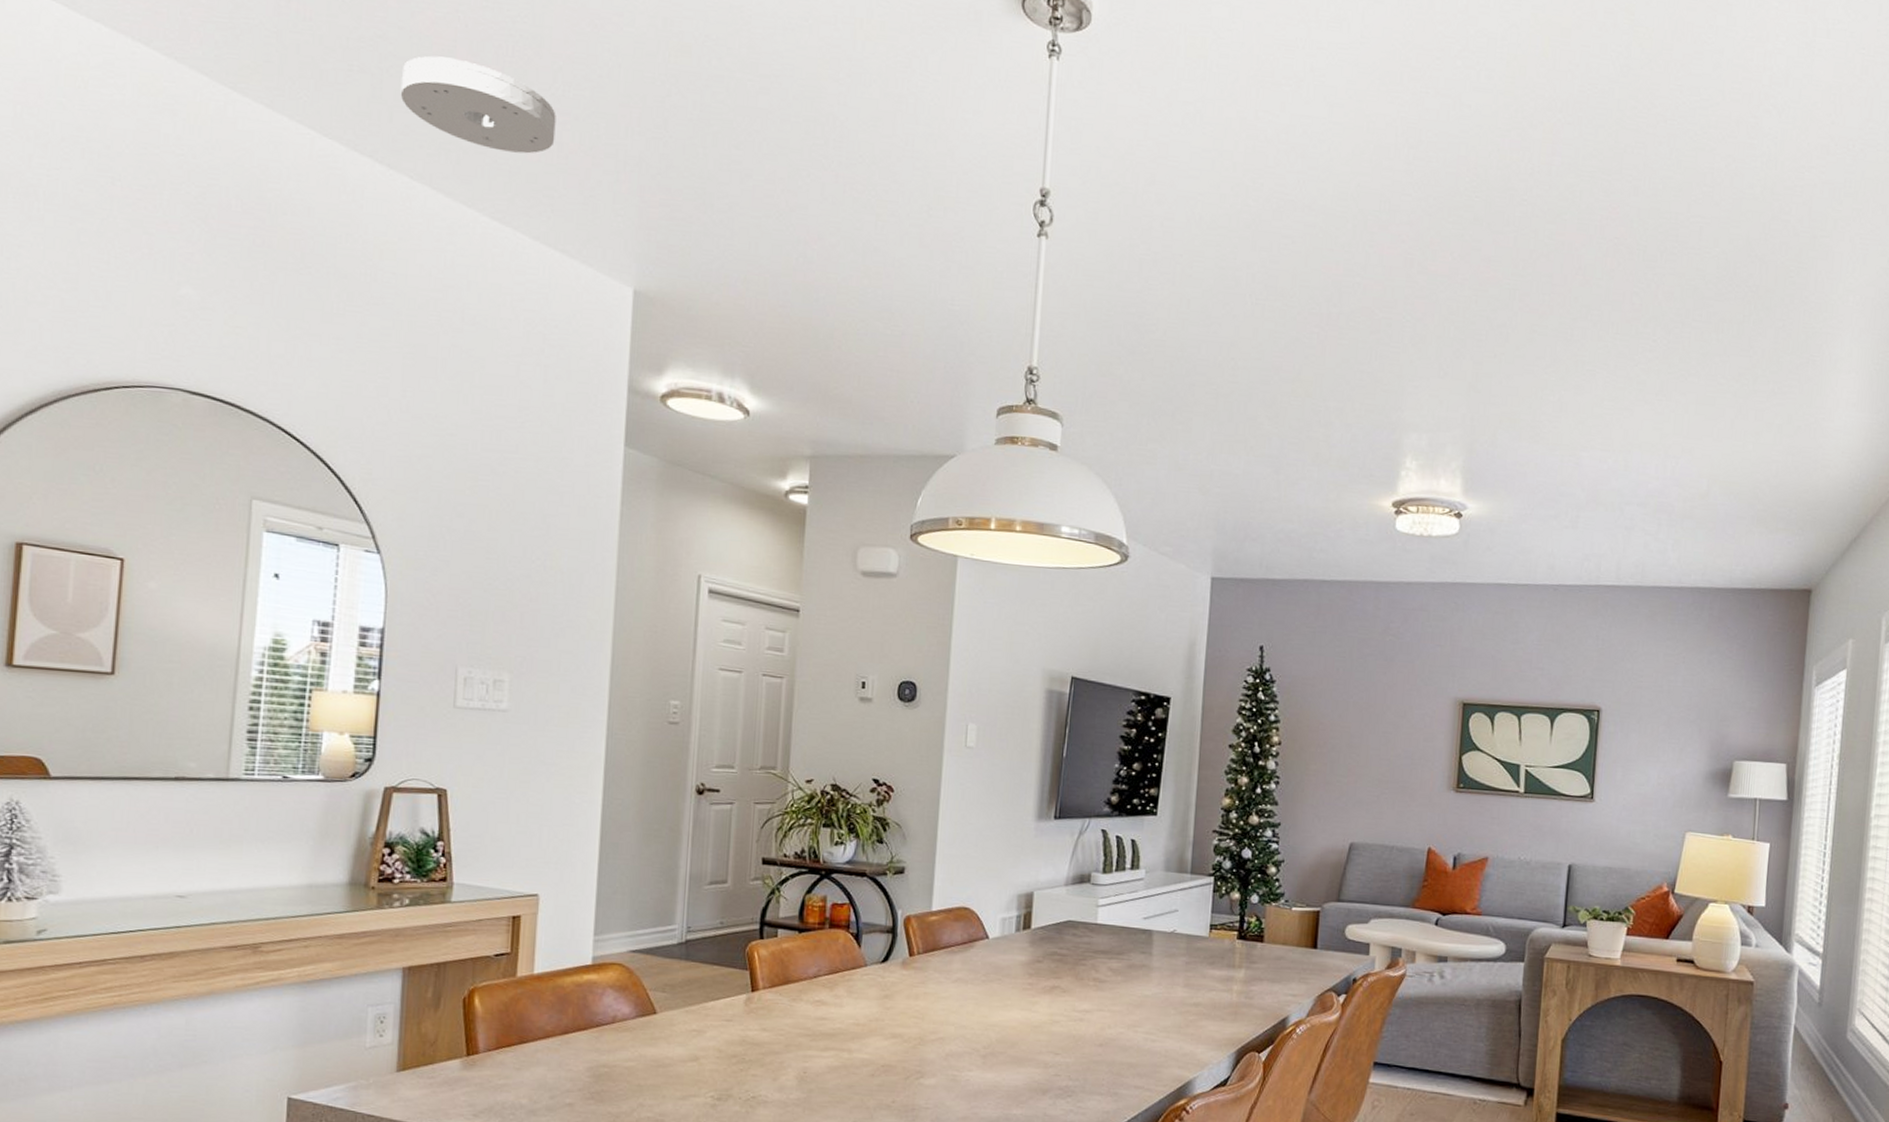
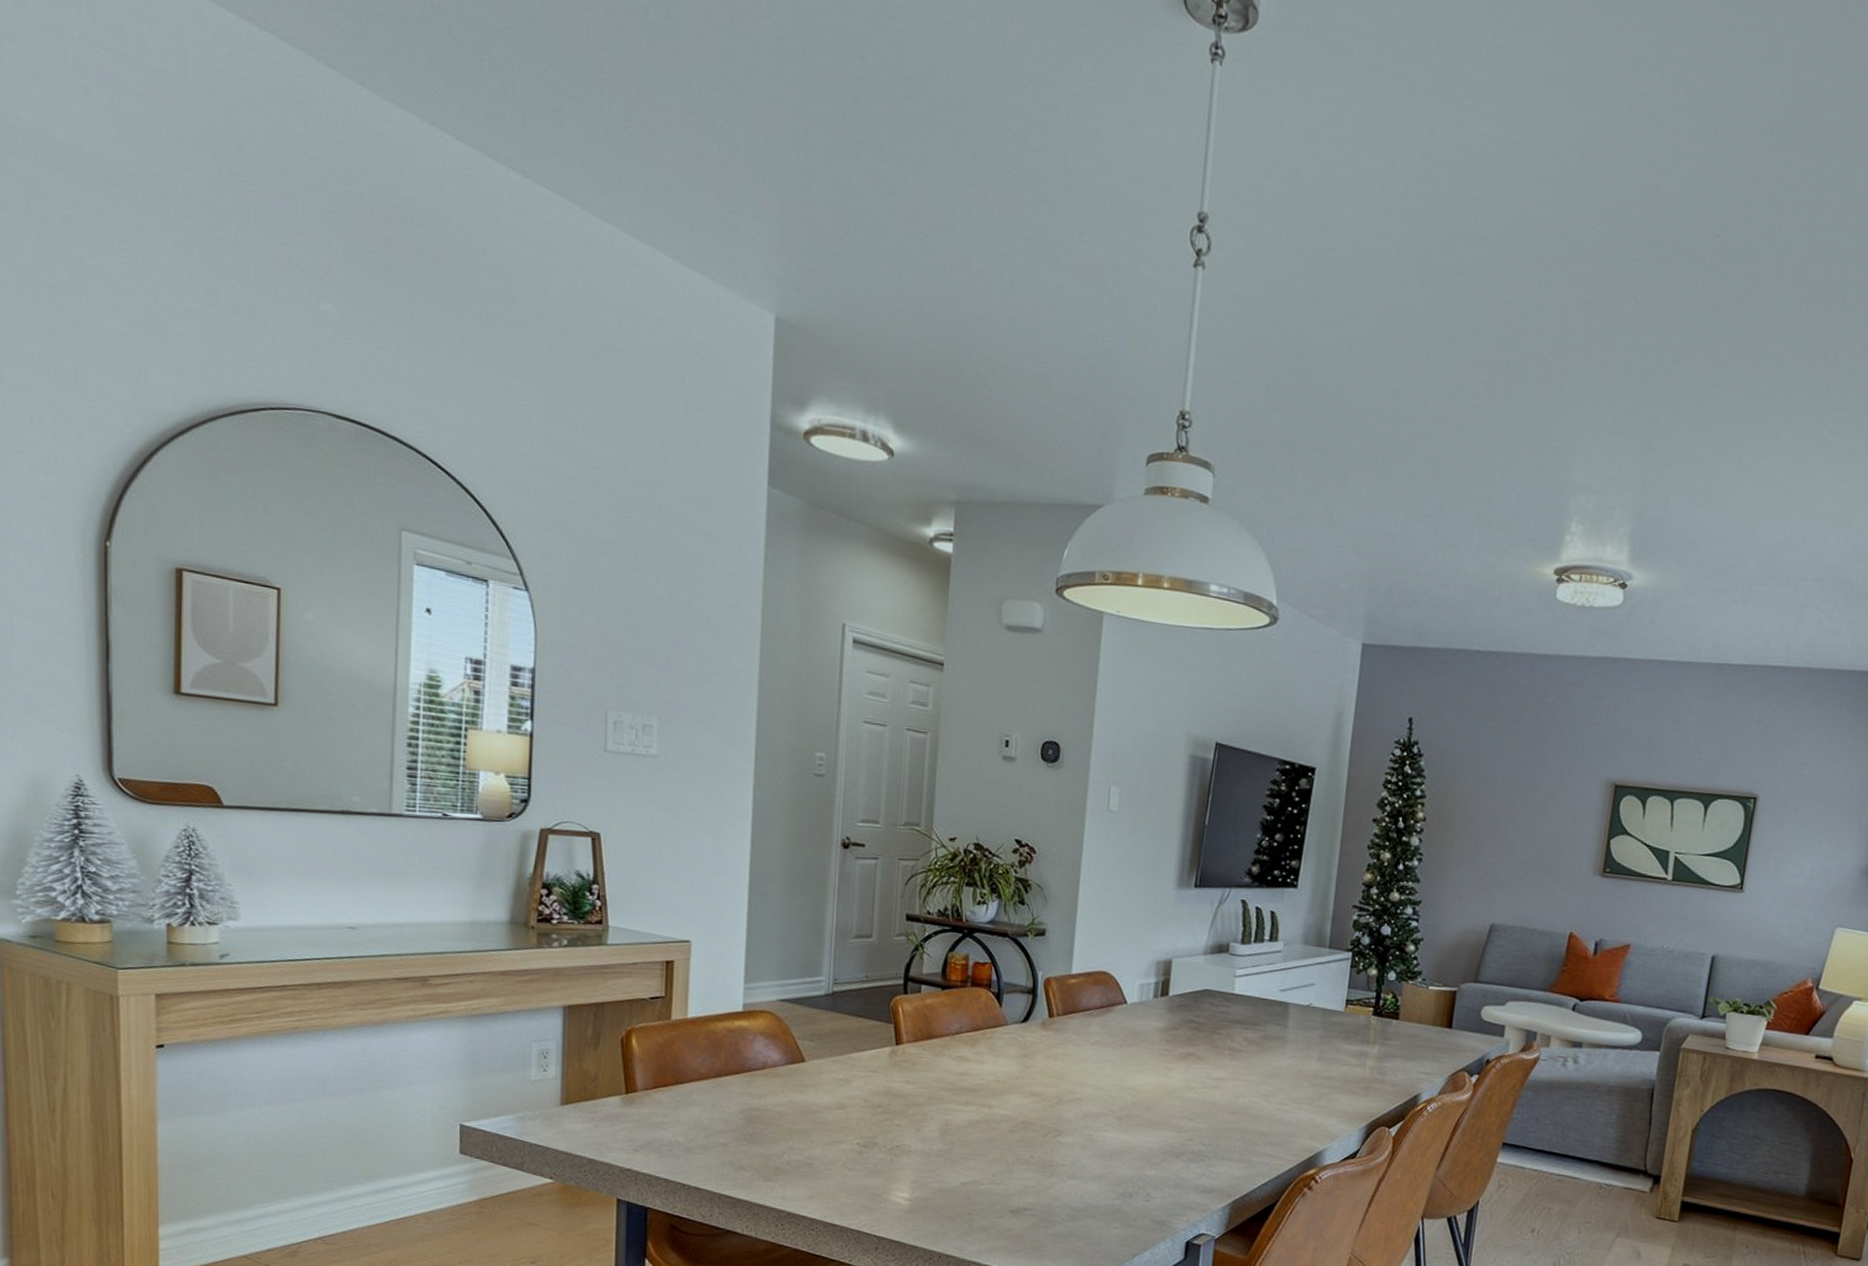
smoke detector: present [400,55,556,154] -> none [533,50,693,163]

